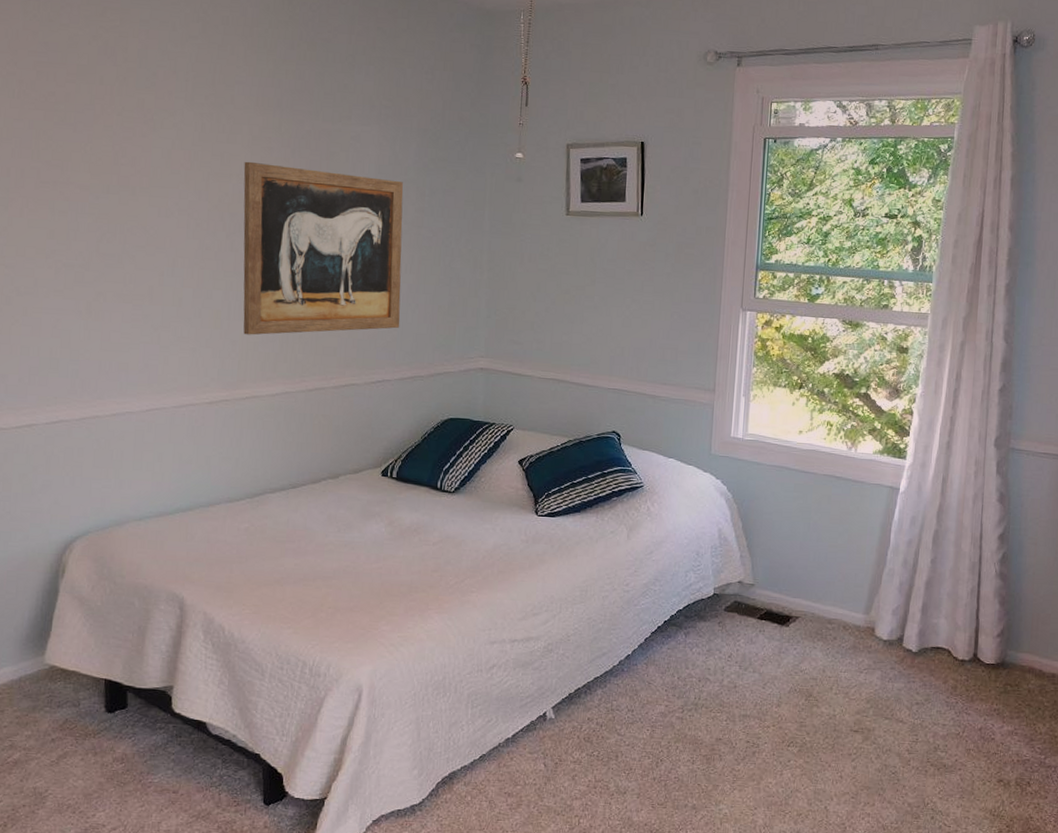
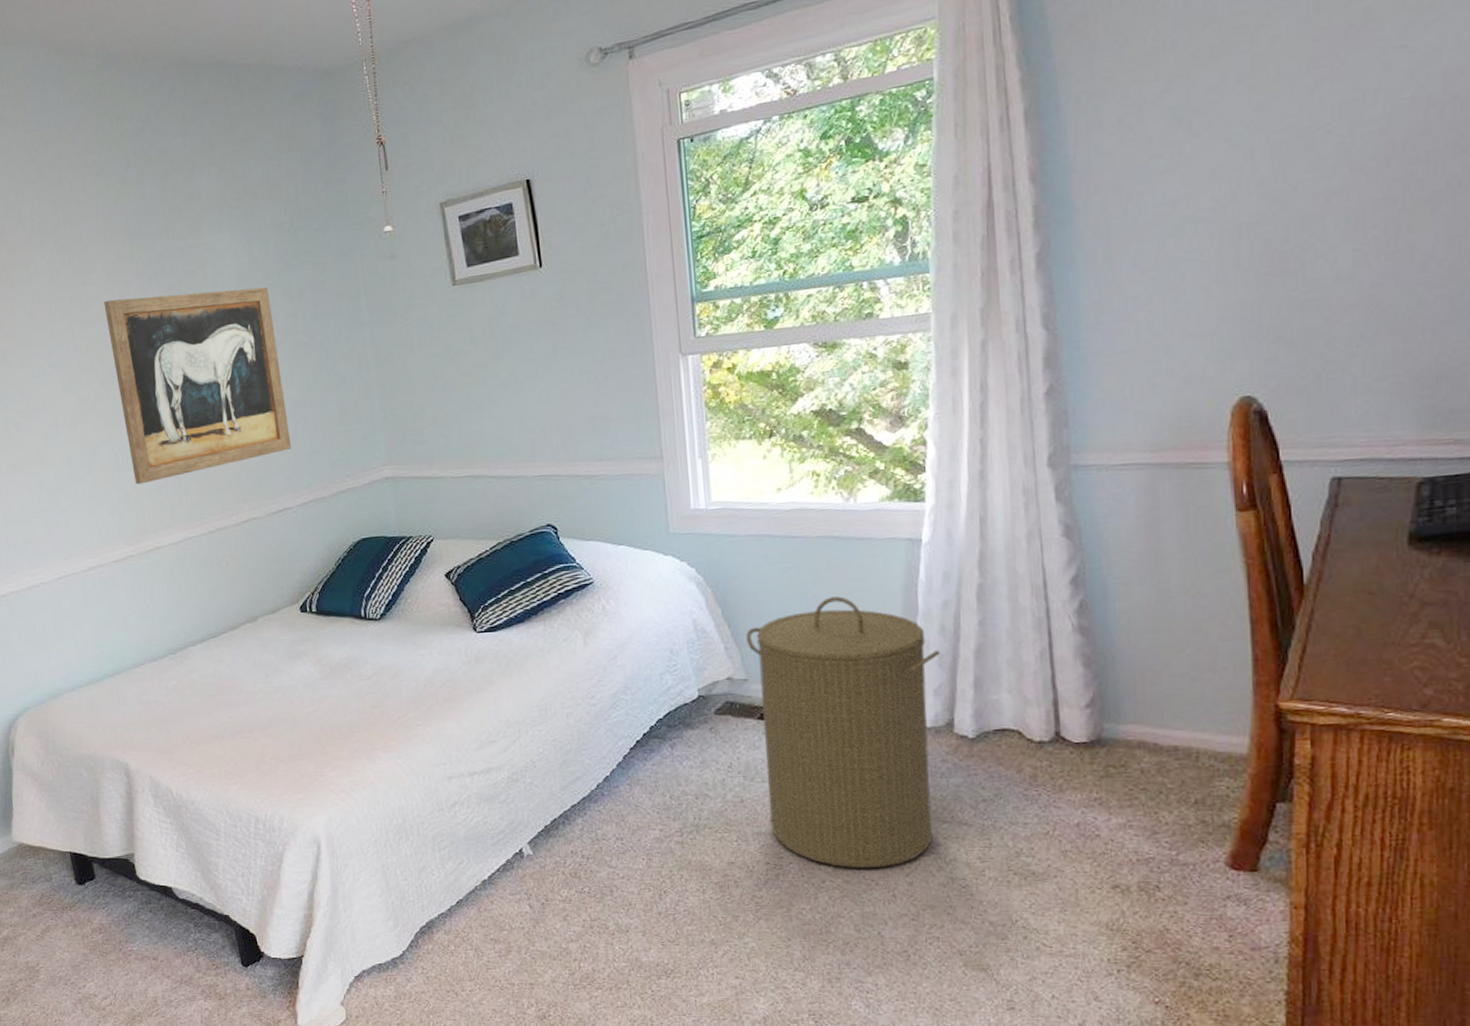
laundry hamper: none [755,525,901,752] -> present [746,596,940,868]

